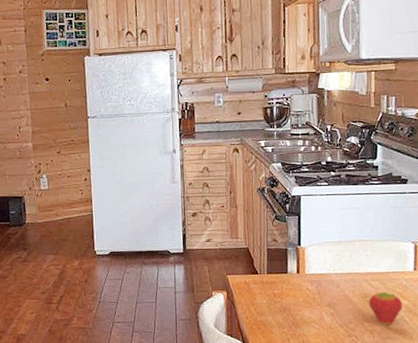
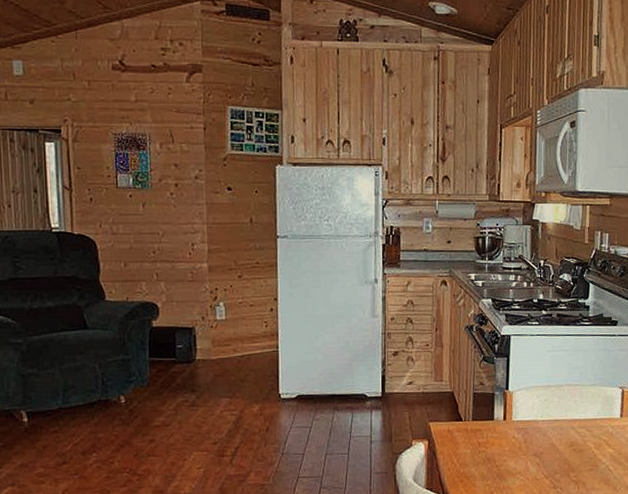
fruit: present [368,291,403,326] -> none [574,439,608,476]

